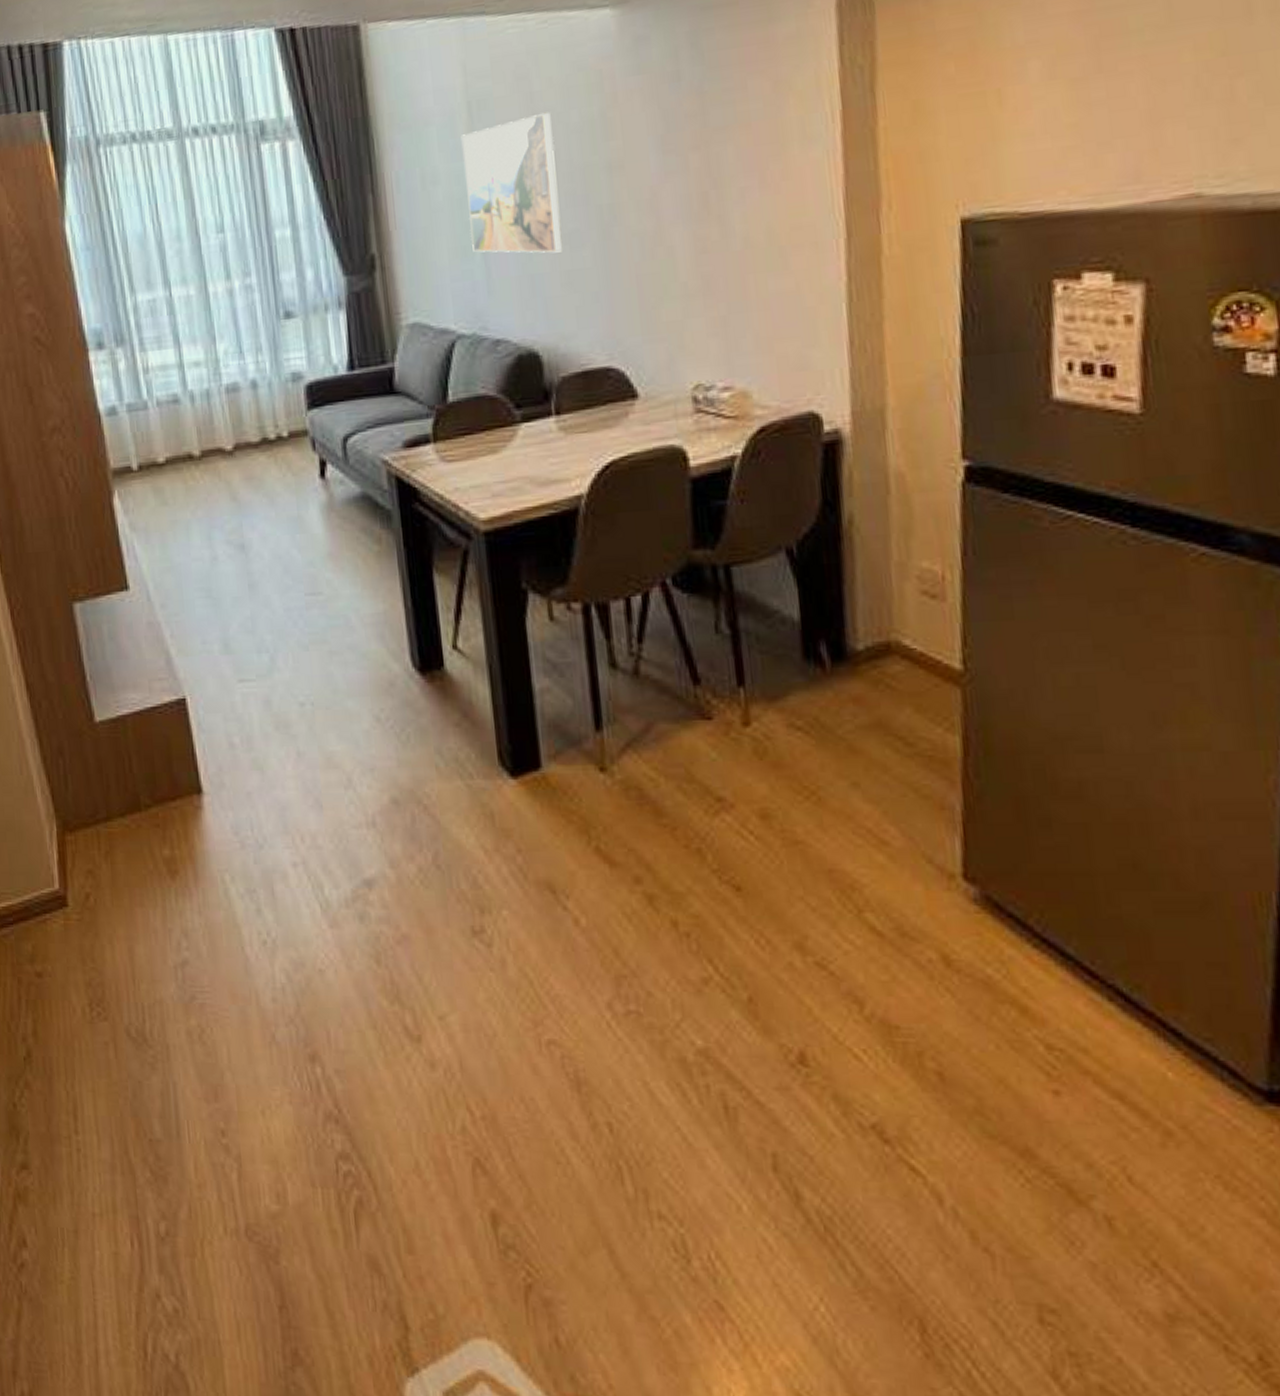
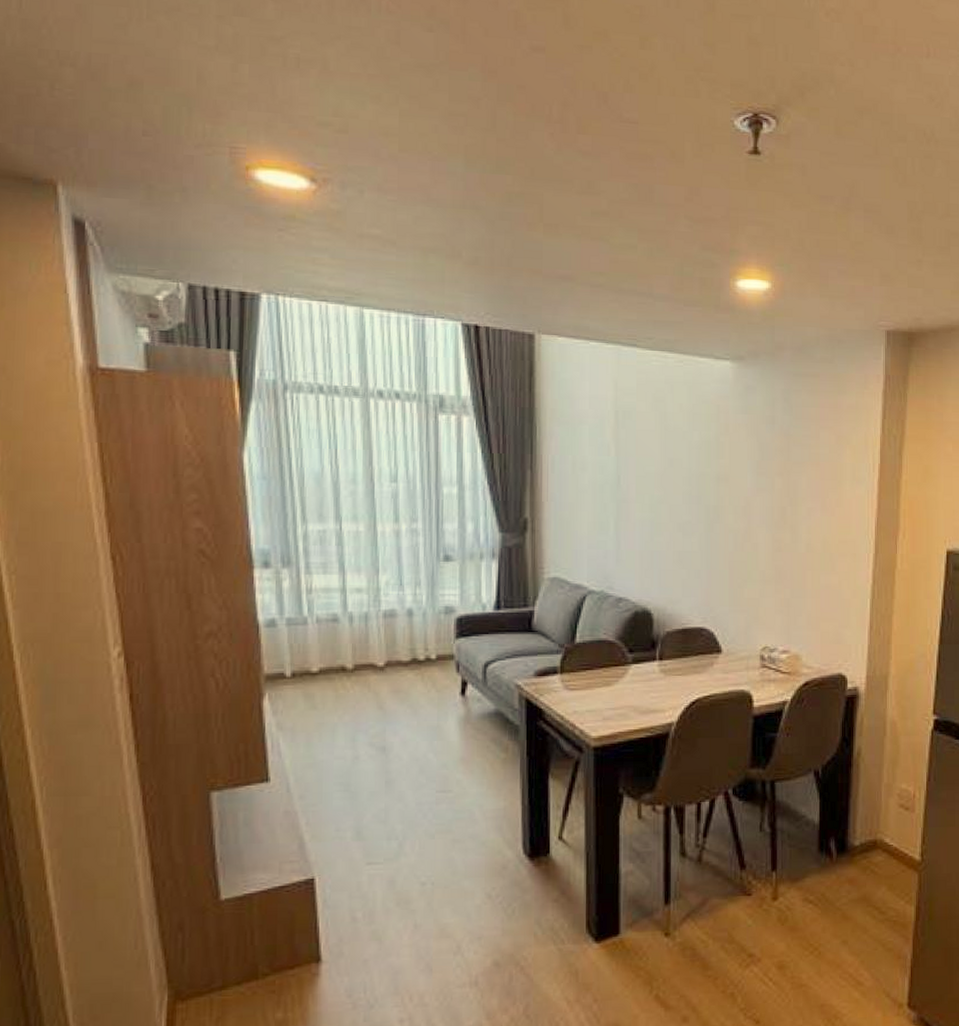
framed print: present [461,112,562,253] -> none [607,429,678,537]

